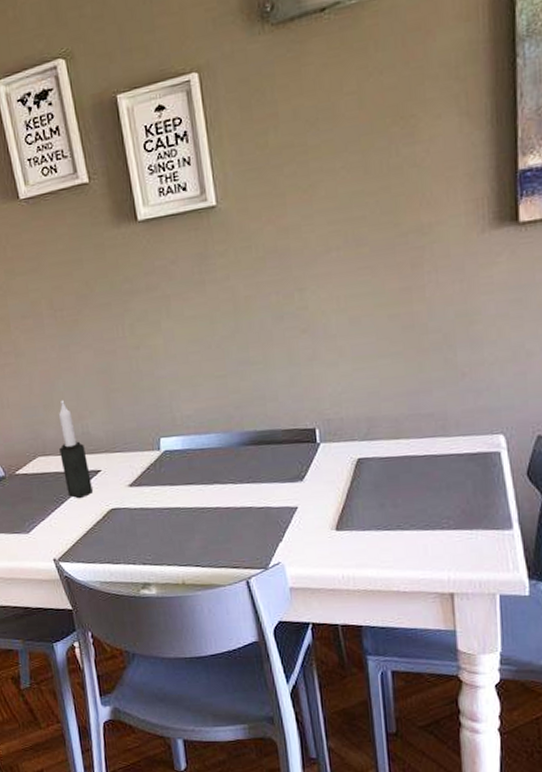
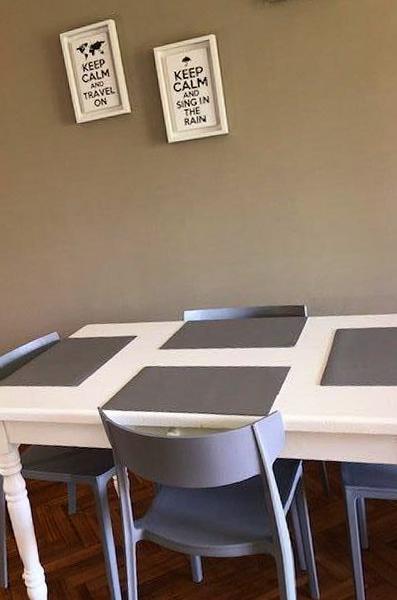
candle: present [58,400,93,498] -> none [104,279,130,358]

